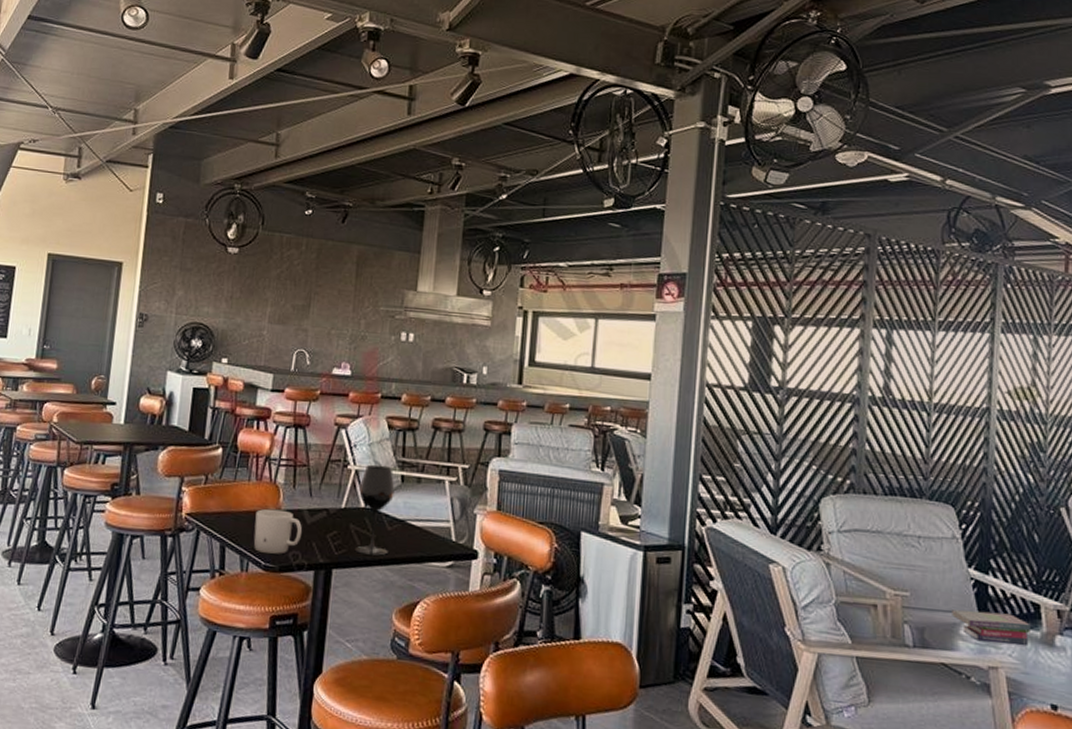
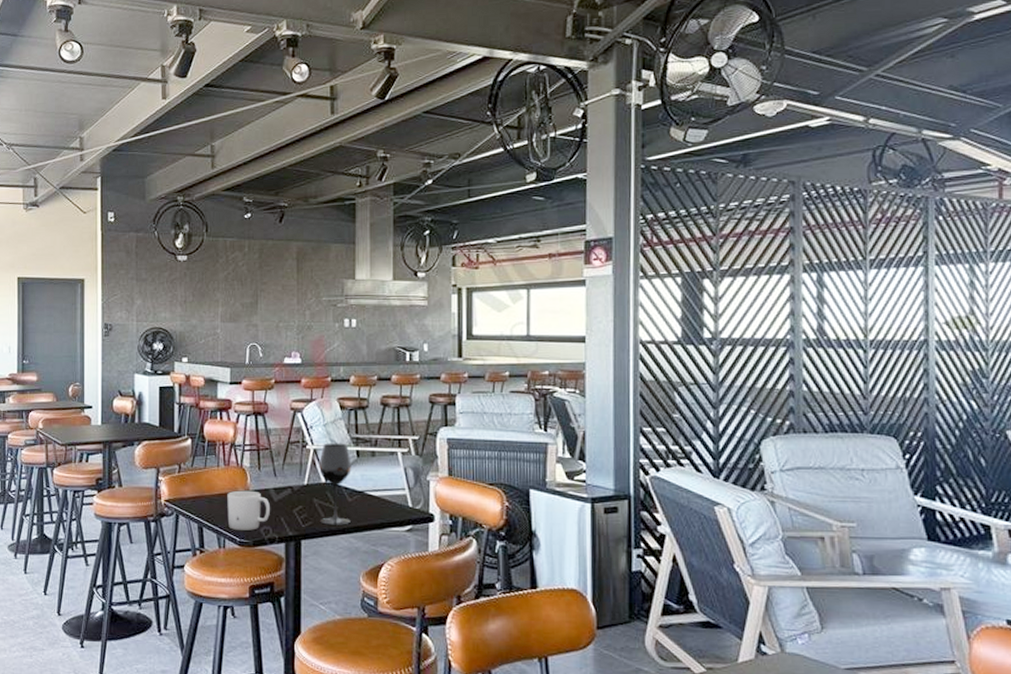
books: present [952,609,1030,646] -> none [900,536,982,566]

